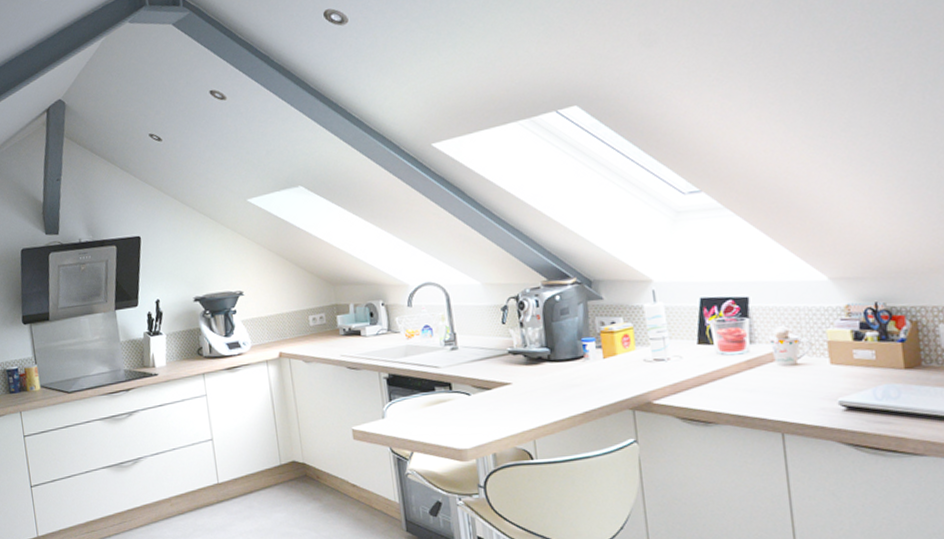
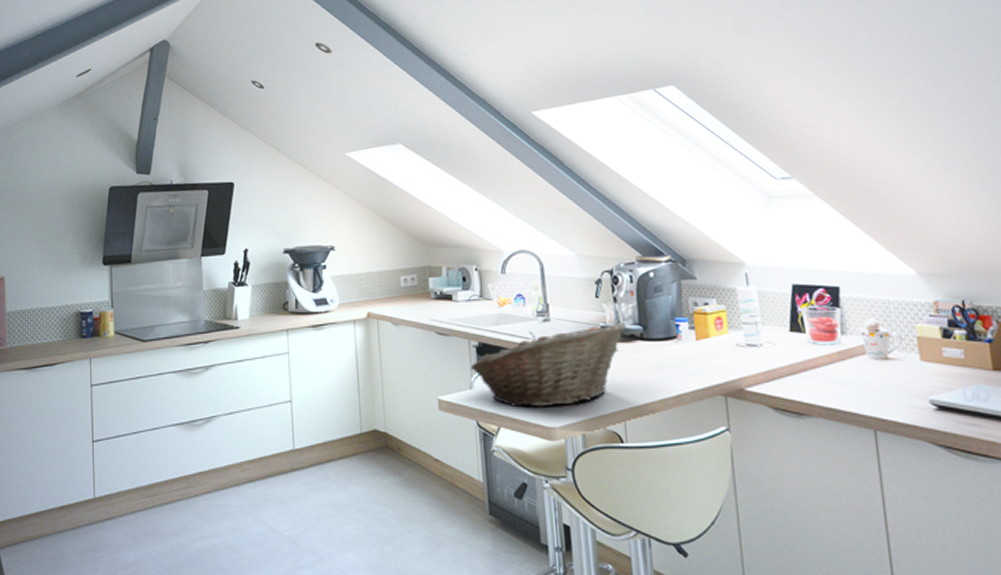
fruit basket: none [381,345,534,432] -> present [470,321,627,408]

